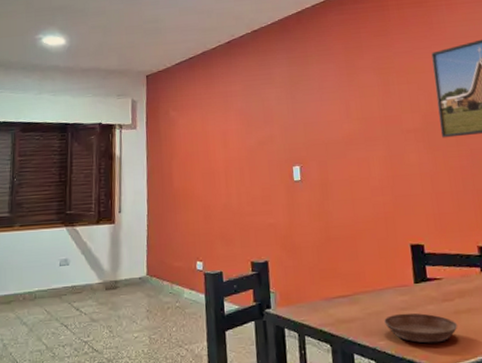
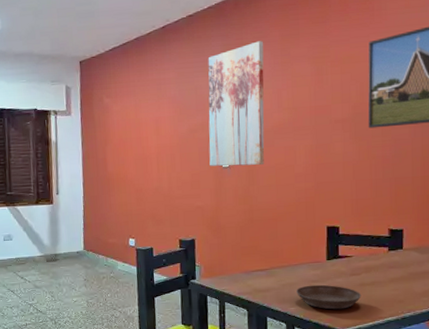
wall art: none [273,53,338,180] -> present [208,41,265,167]

